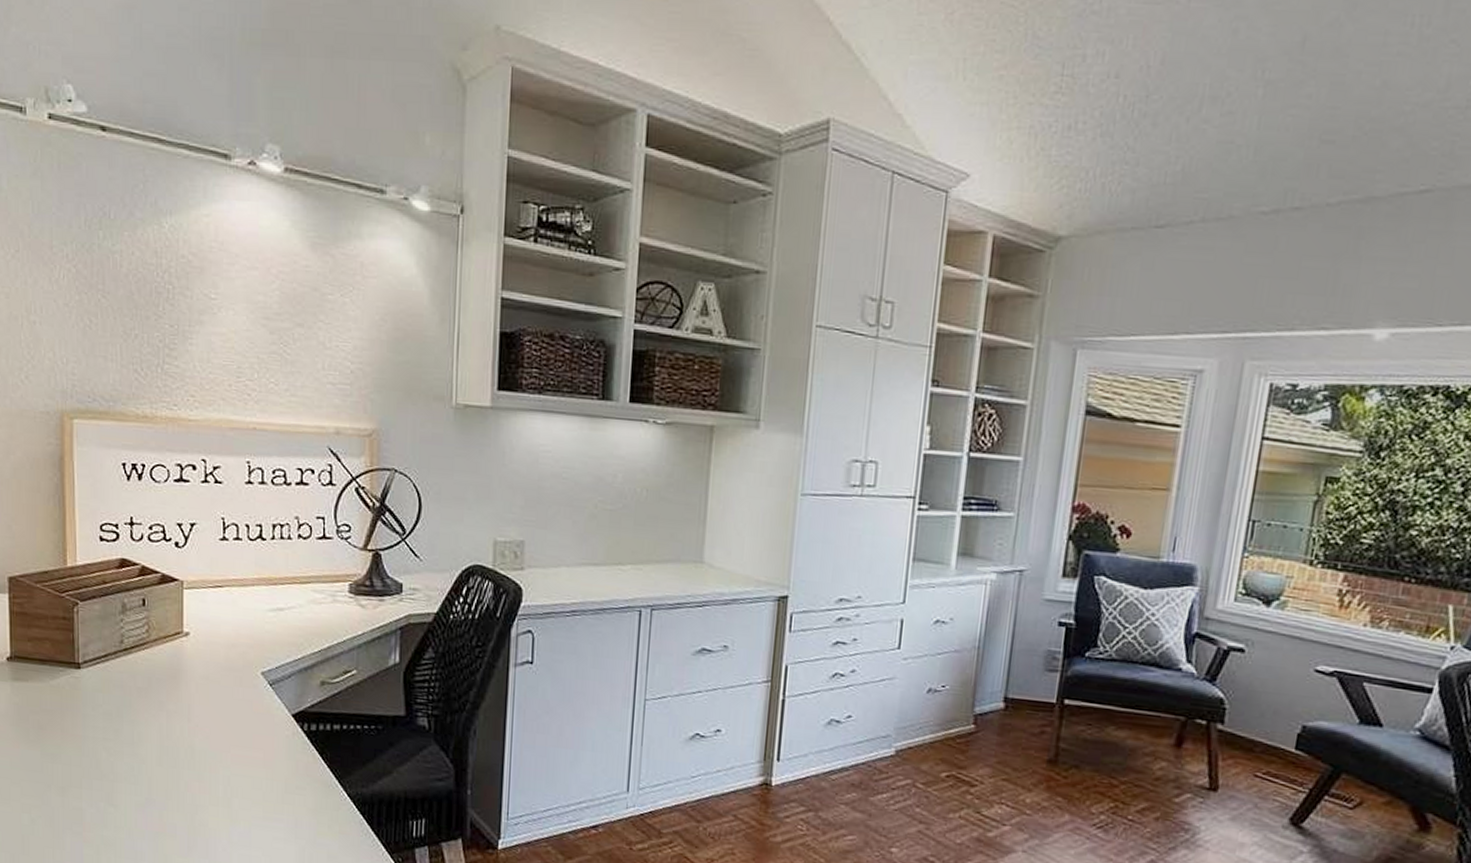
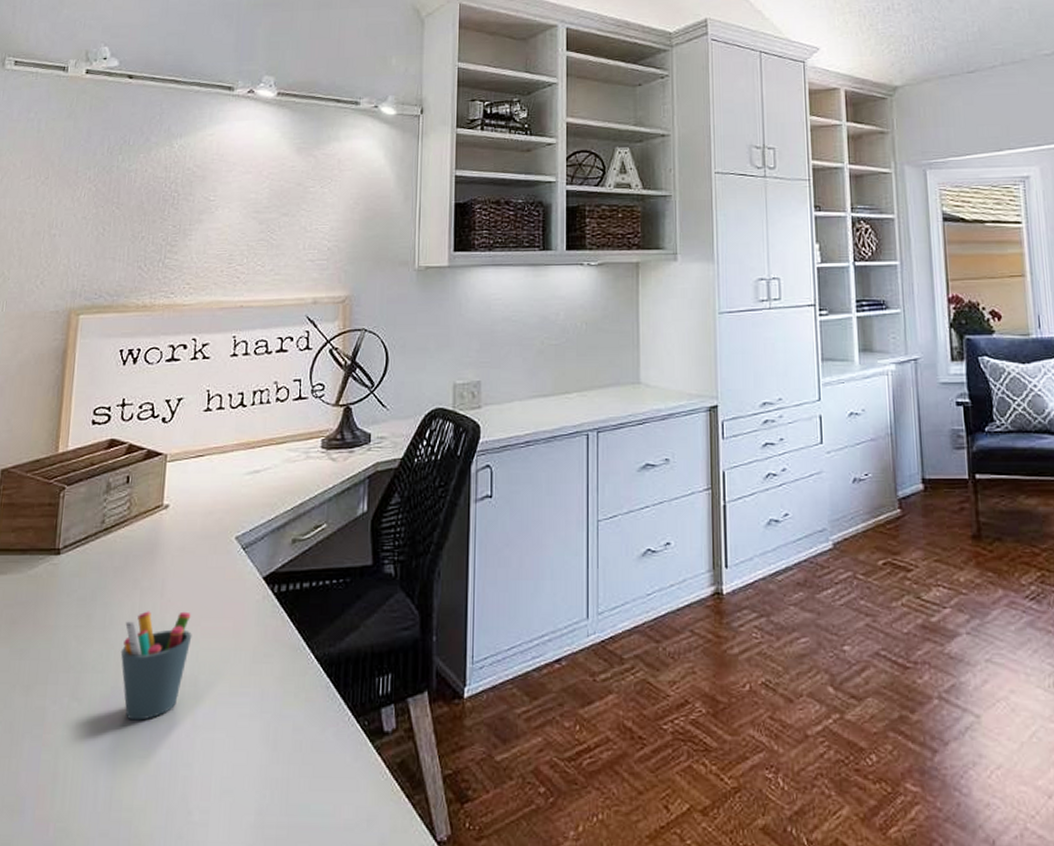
pen holder: none [152,733,222,832] -> present [120,611,192,721]

